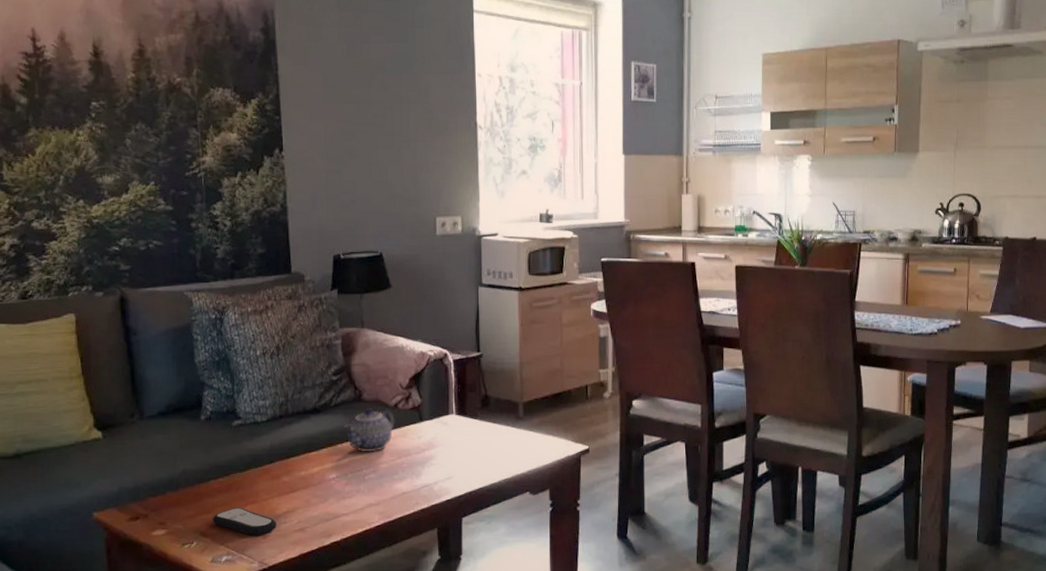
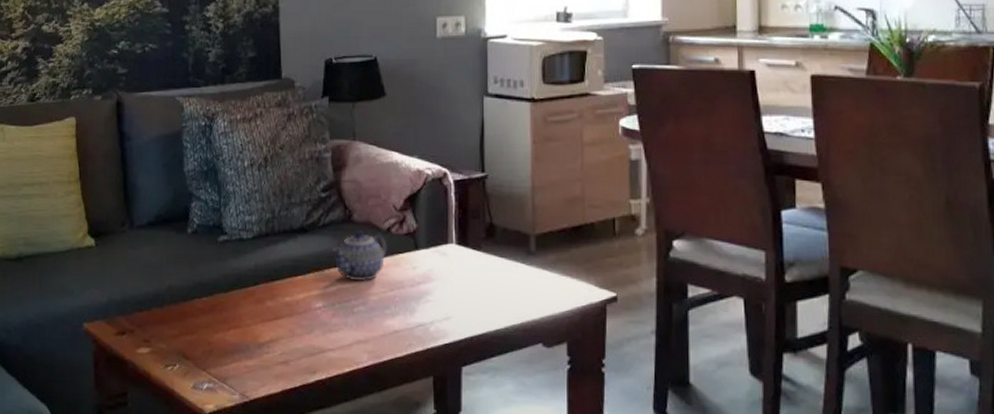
remote control: present [212,507,276,536] -> none [195,331,259,364]

